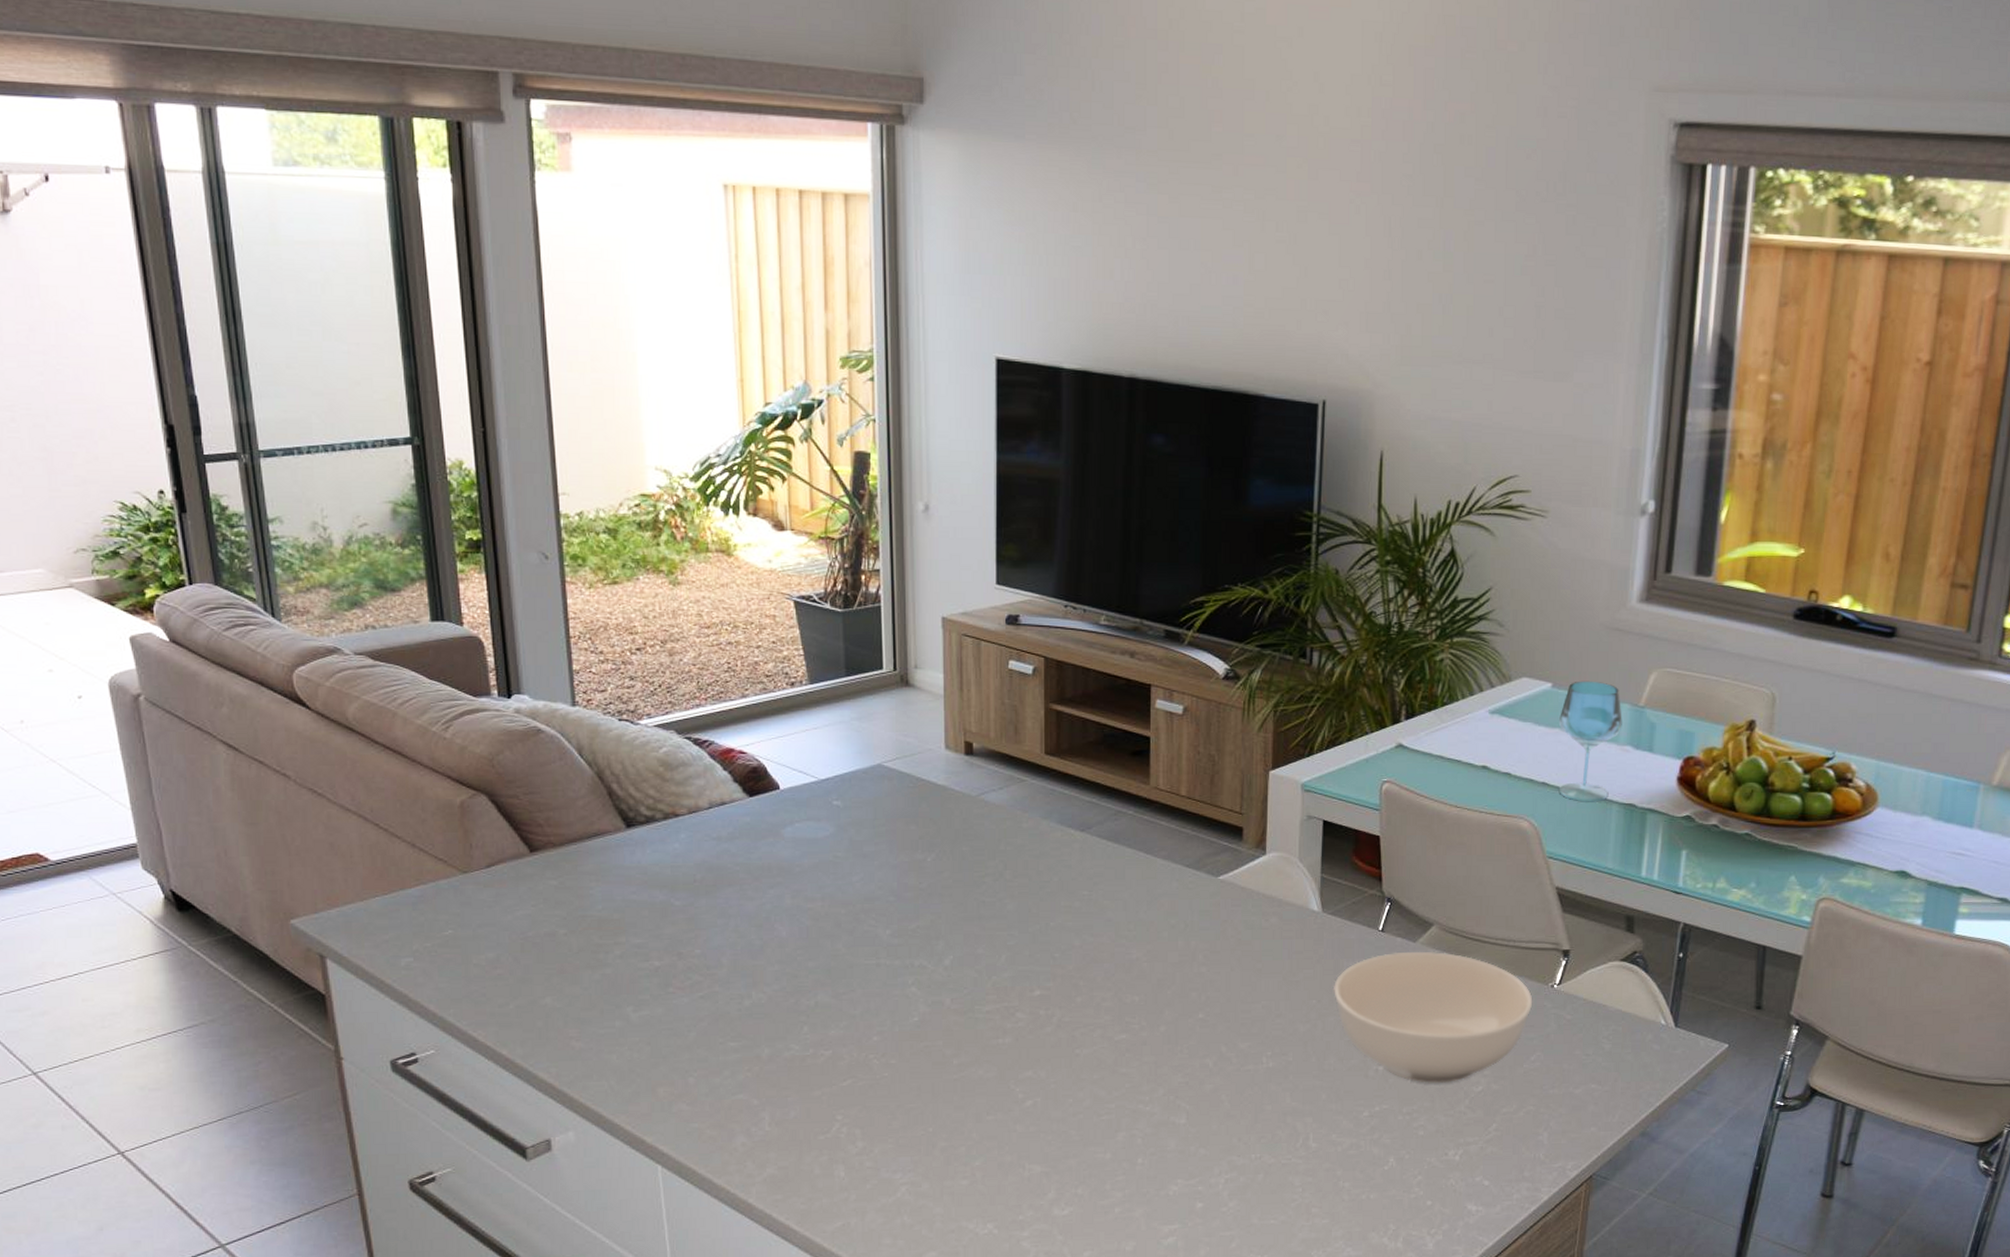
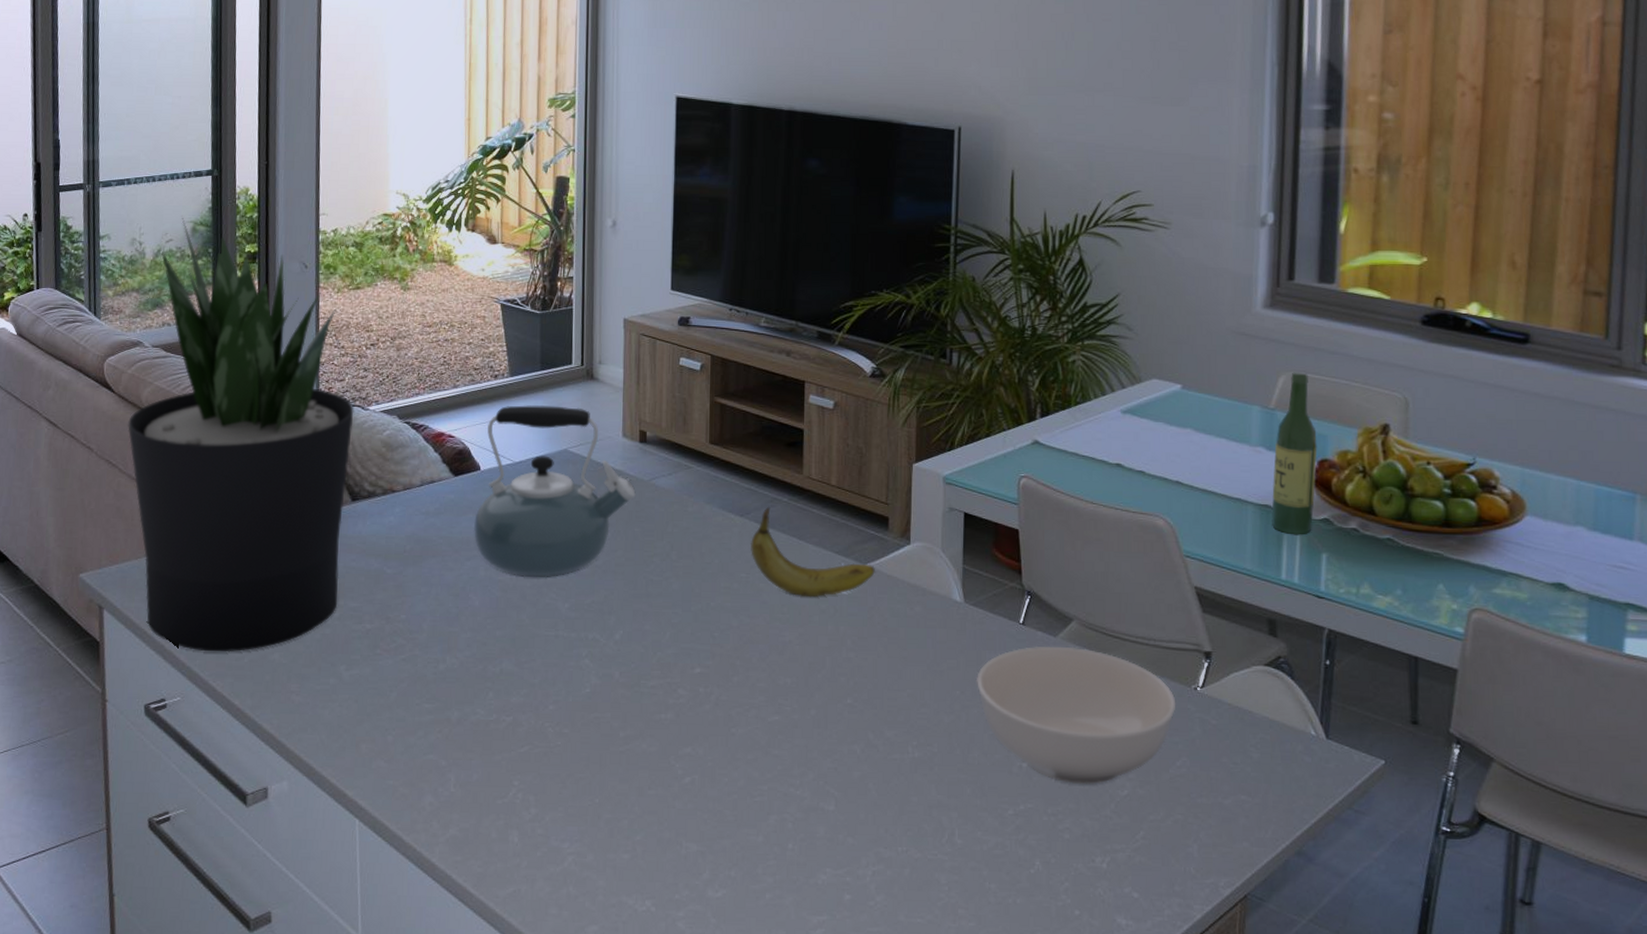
planter: none [331,497,622,999] -> present [127,218,354,652]
kettle: none [774,716,963,905] -> present [473,405,636,578]
fruit: none [1093,819,1230,913] -> present [751,506,876,598]
wine glass: present [1558,681,1622,802] -> none [1190,383,1254,502]
wine bottle: none [1635,668,1684,833] -> present [1272,372,1317,536]

